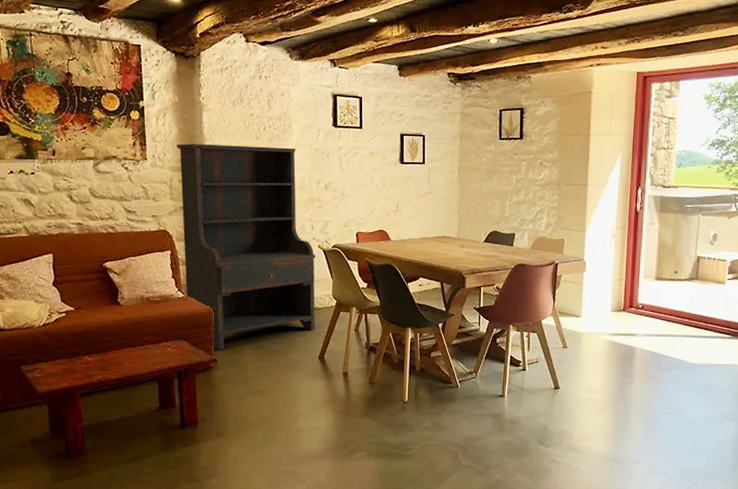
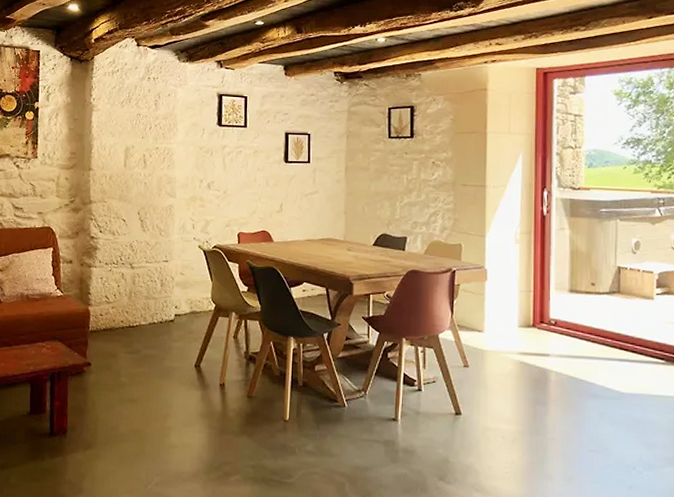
bookshelf: present [176,143,316,349] -> none [64,142,196,353]

